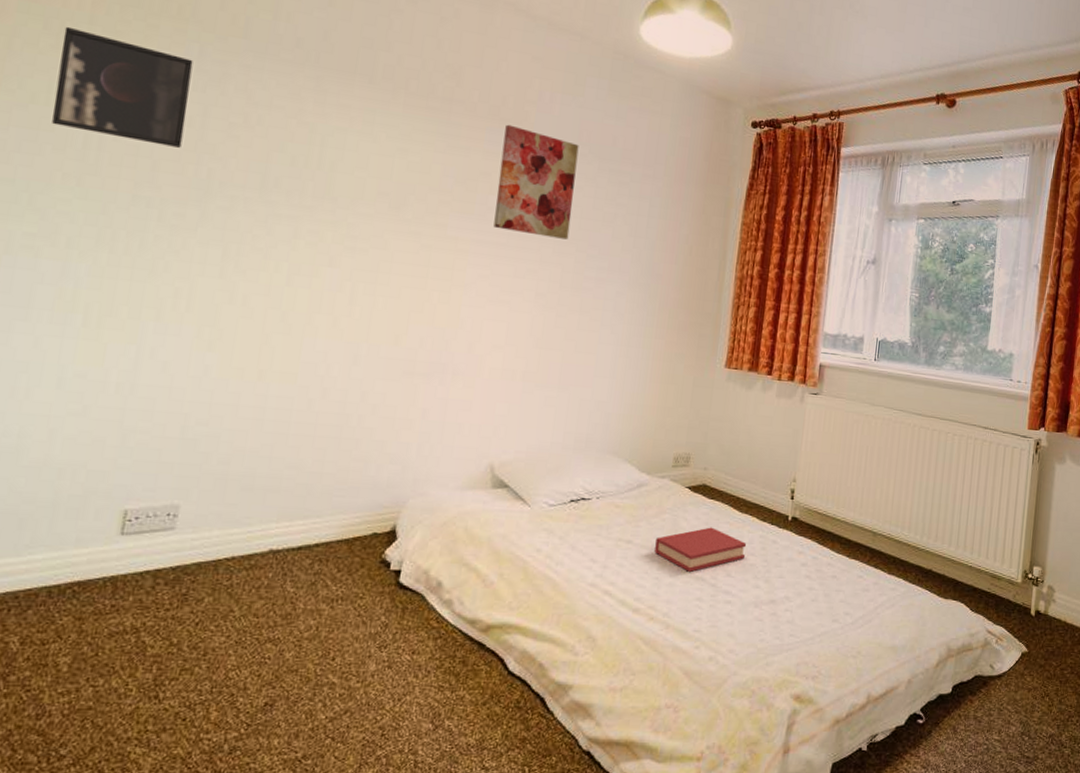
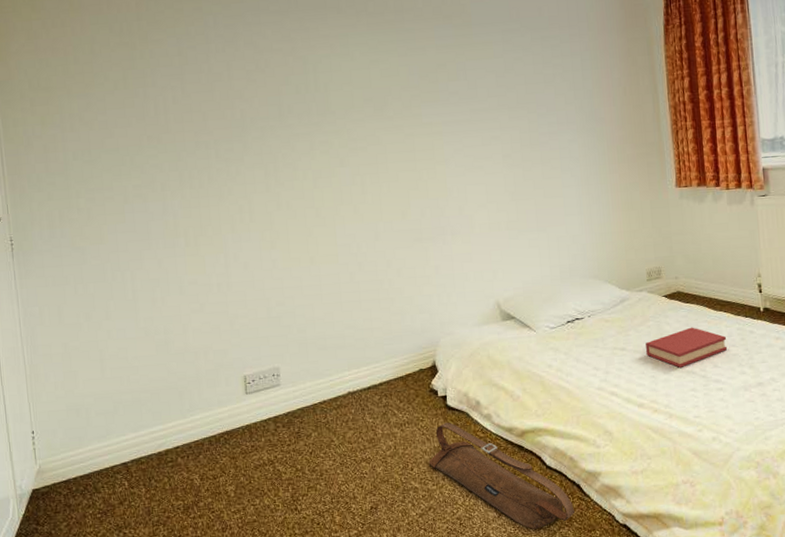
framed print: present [52,26,193,148] -> none [123,26,219,102]
bag: none [357,604,532,749] -> present [428,423,575,529]
wall art: present [493,124,579,240] -> none [449,19,519,109]

